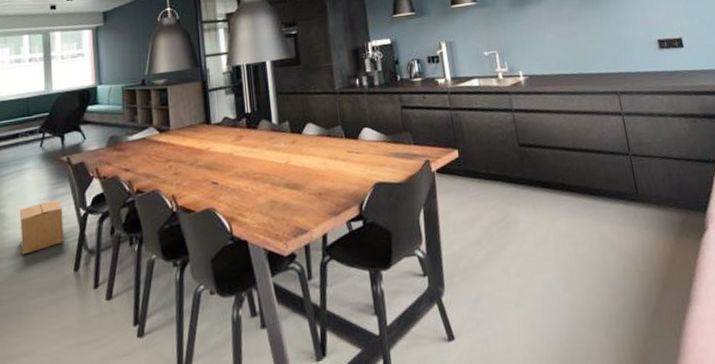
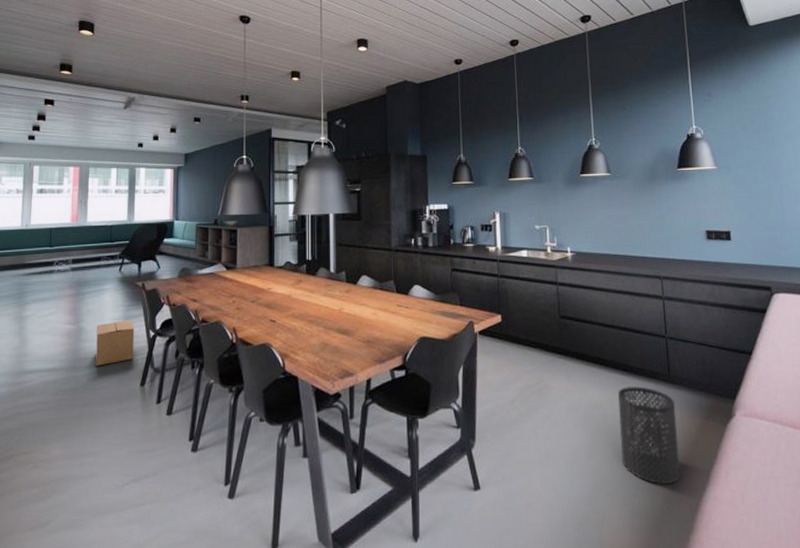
trash can: none [587,209,661,310] -> present [617,386,681,484]

